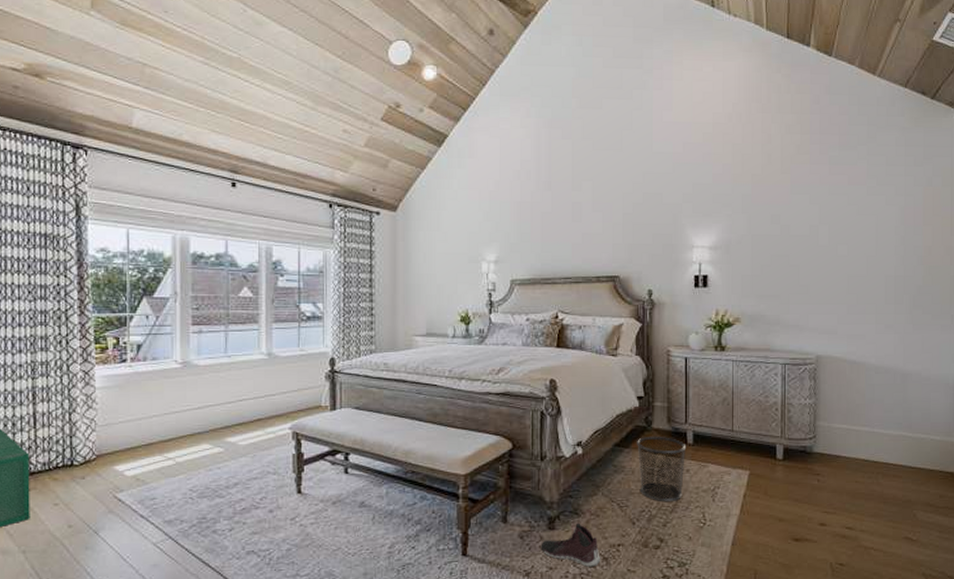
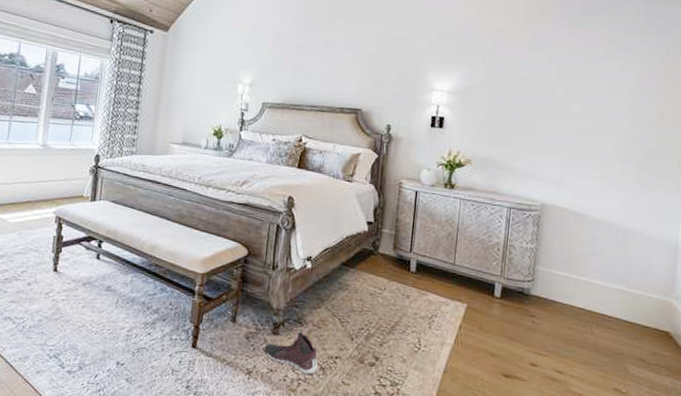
waste bin: present [637,436,687,502] -> none [361,259,409,324]

